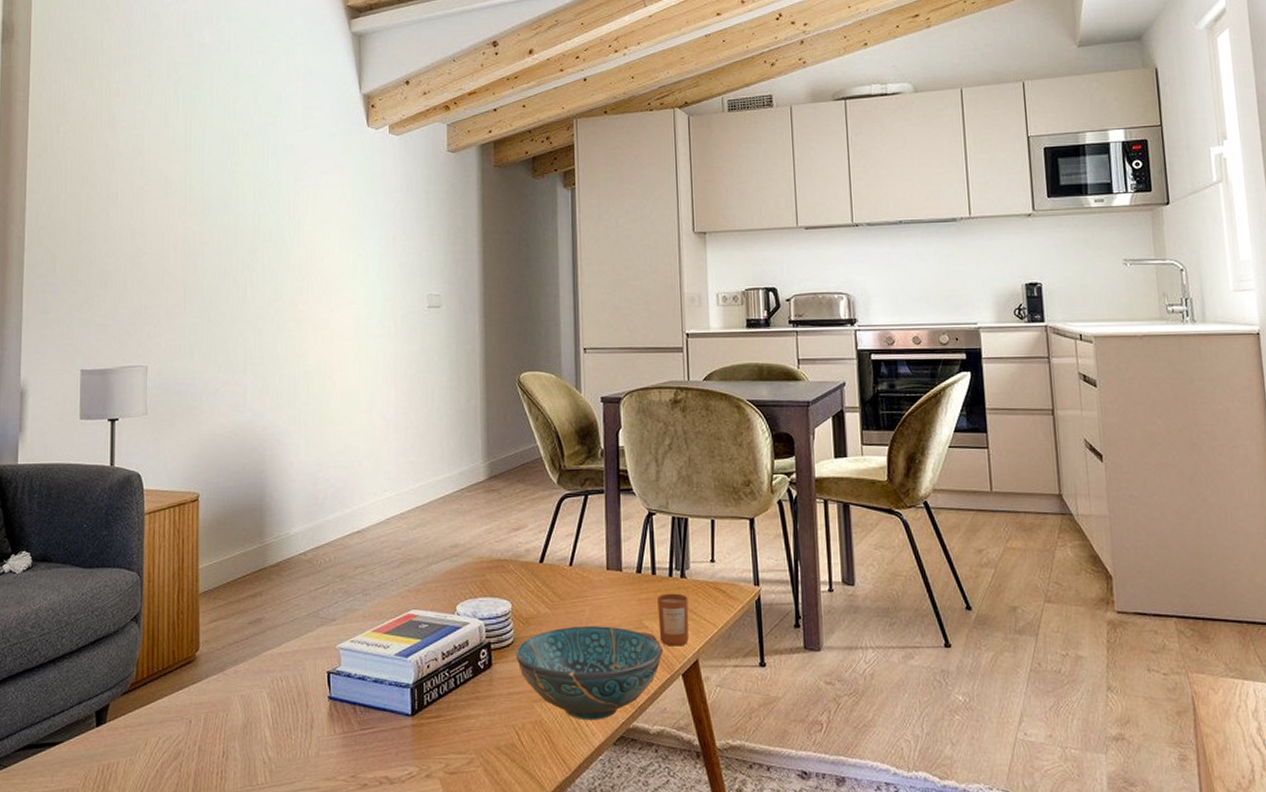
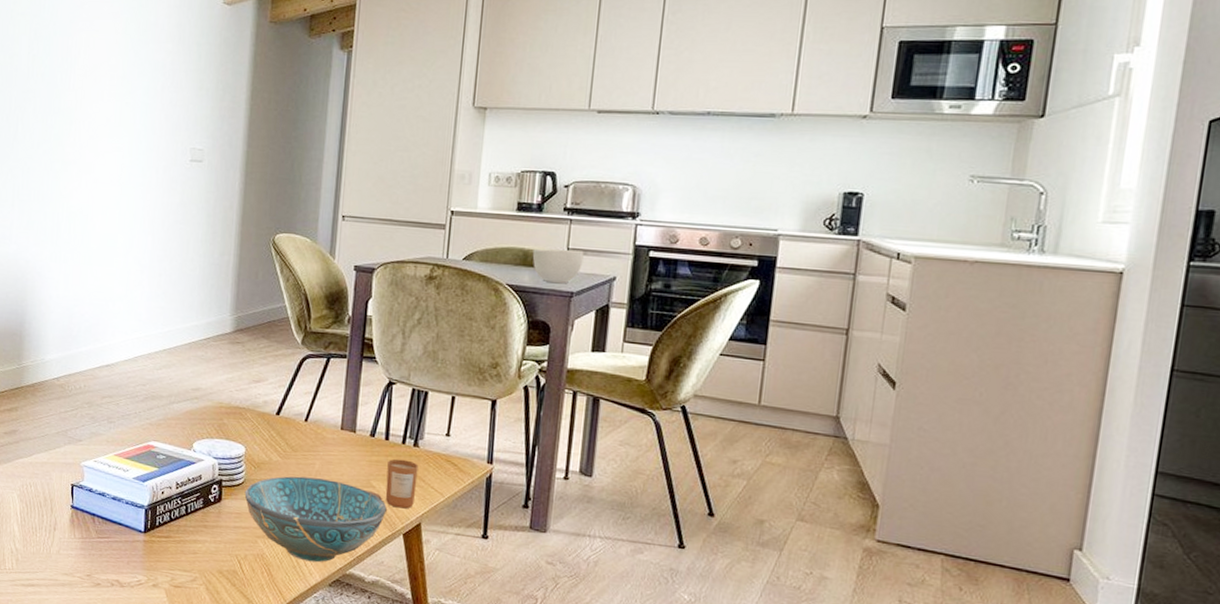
bowl: none [766,360,814,395] -> present [532,248,584,284]

